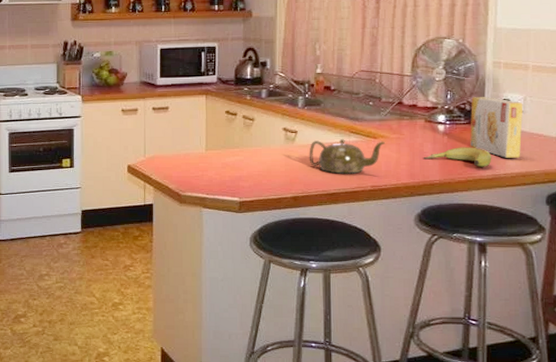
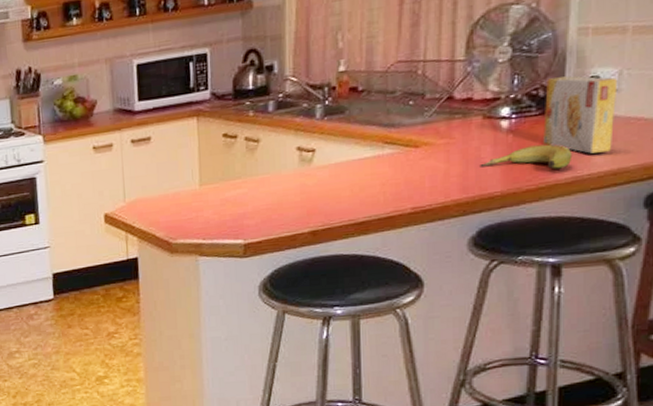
teapot: present [309,139,385,175] -> none [330,149,429,197]

